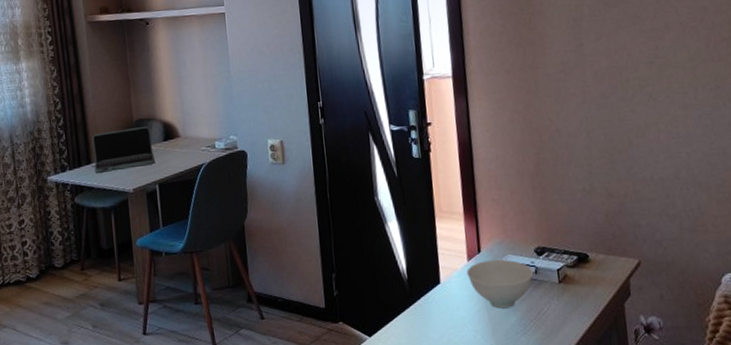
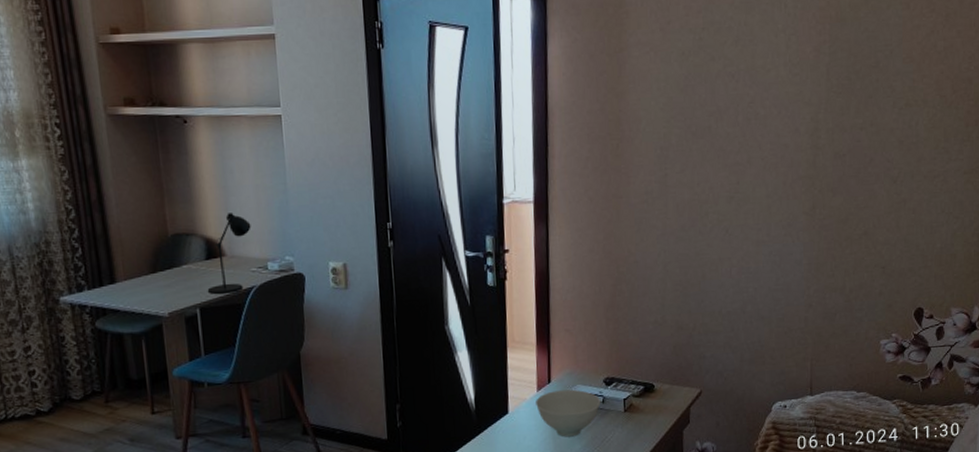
laptop: present [92,126,156,173] -> none [116,241,196,294]
desk lamp: none [165,99,201,172] -> present [207,213,251,294]

